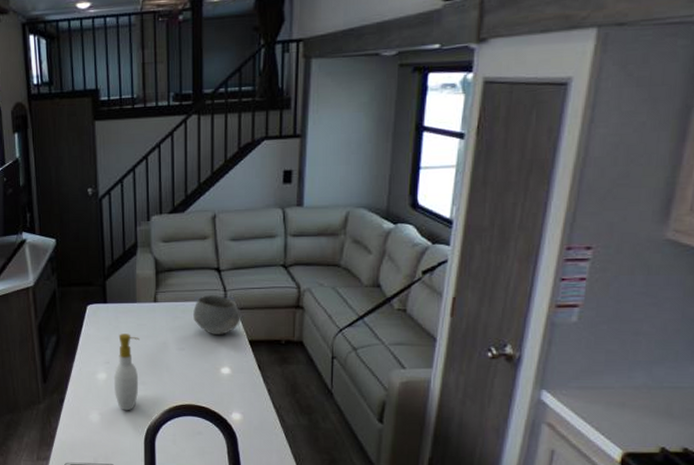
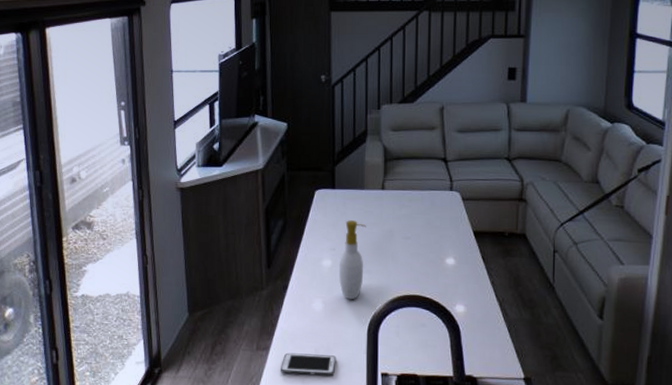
bowl: present [193,294,242,336] -> none [420,184,467,225]

